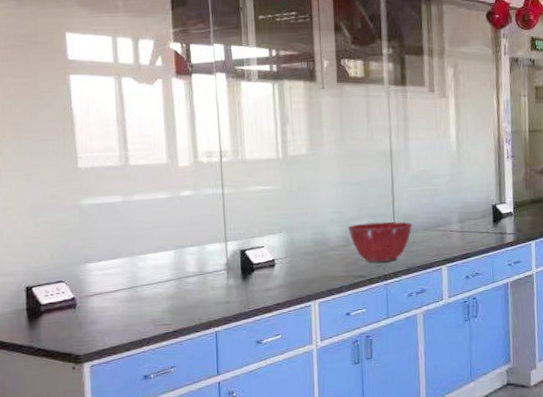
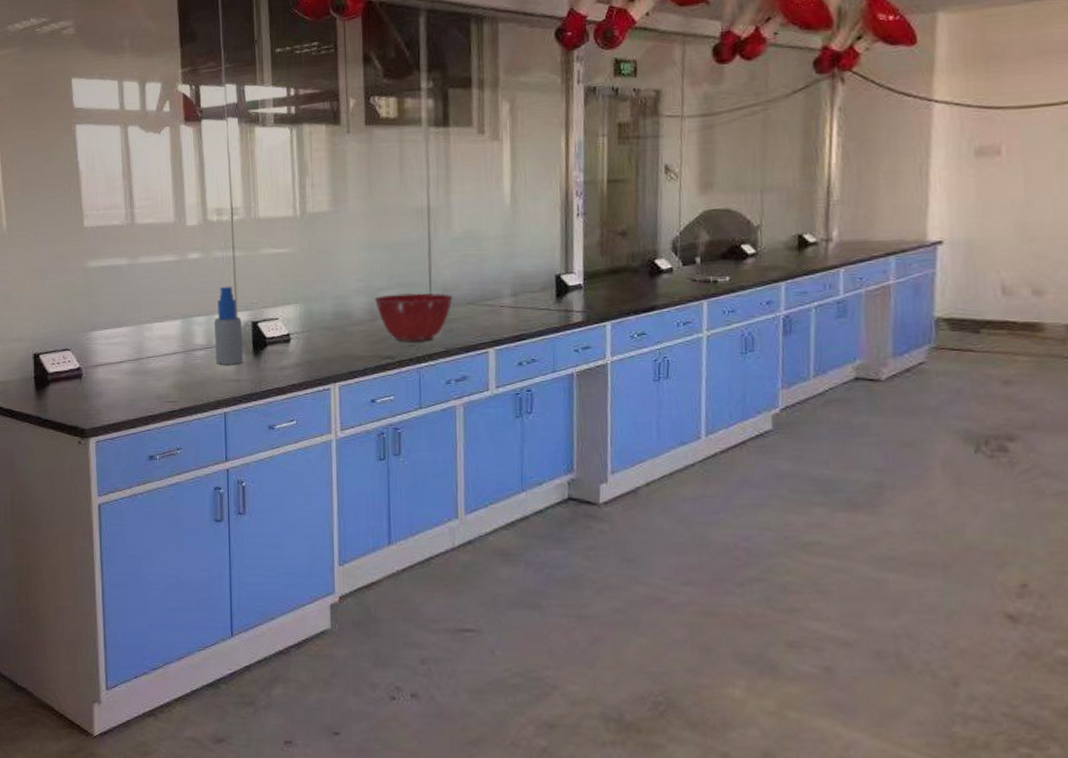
spray bottle: none [205,219,233,289] -> present [213,286,244,365]

